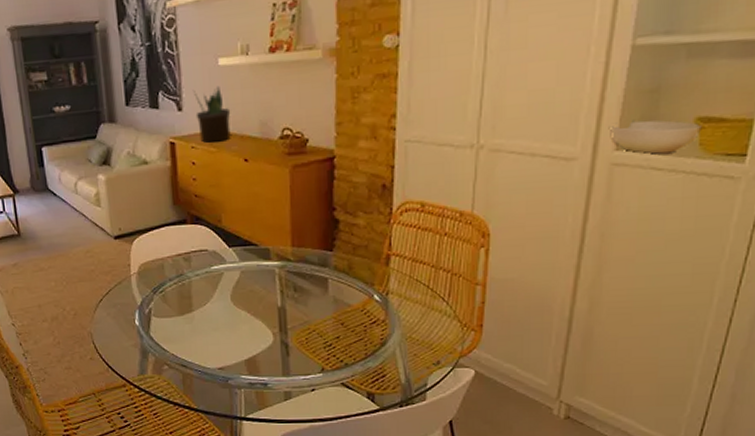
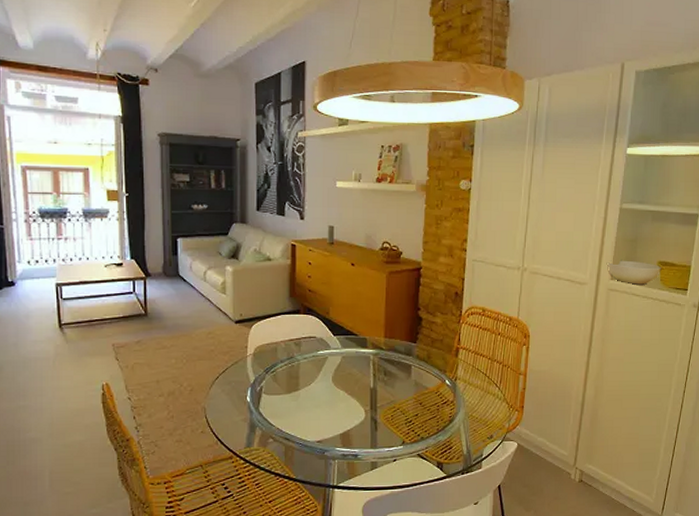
planter: present [192,87,231,143] -> none [314,204,343,248]

